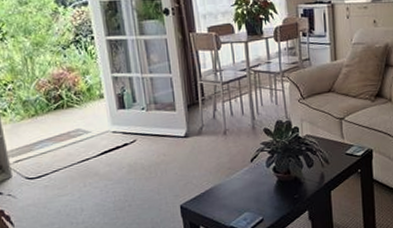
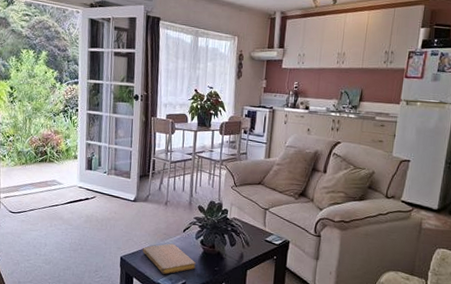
notebook: none [206,178,272,215] -> present [143,243,196,274]

